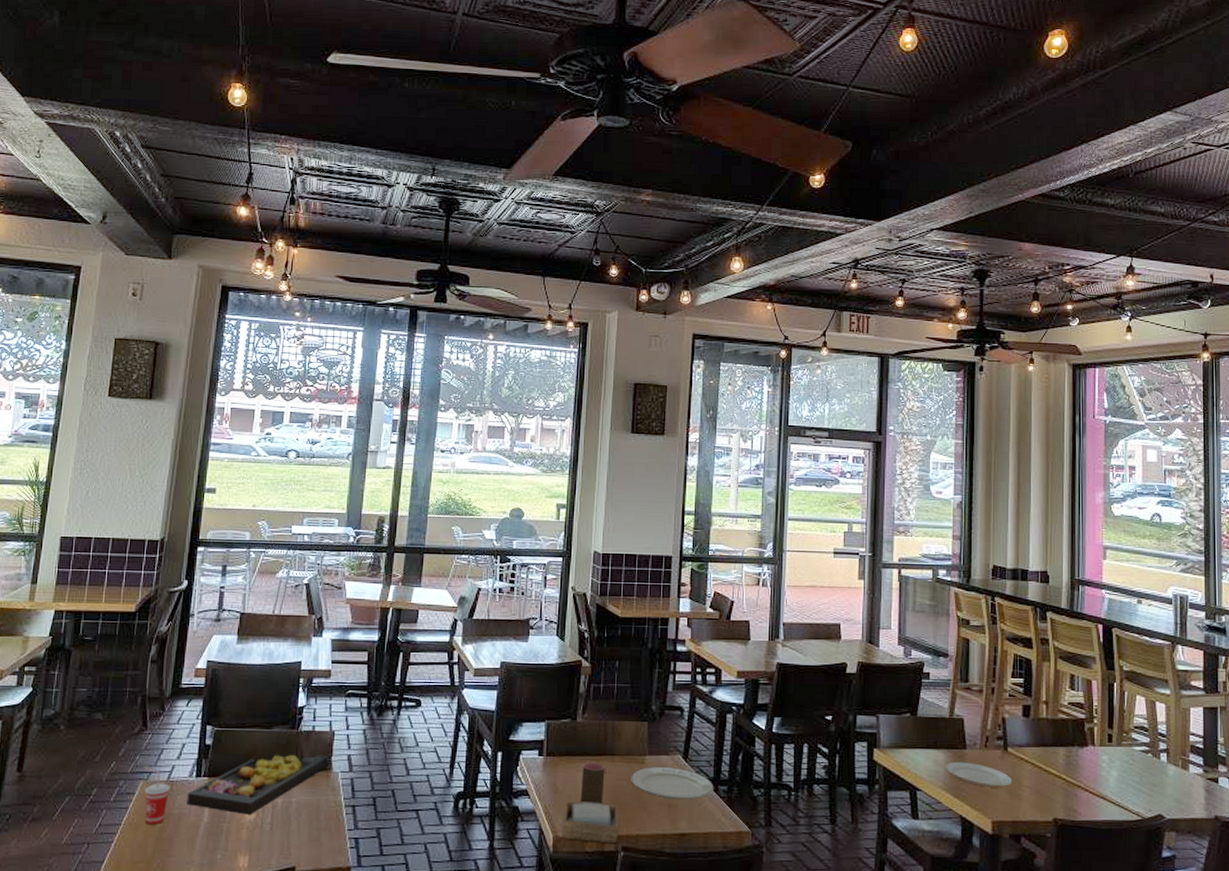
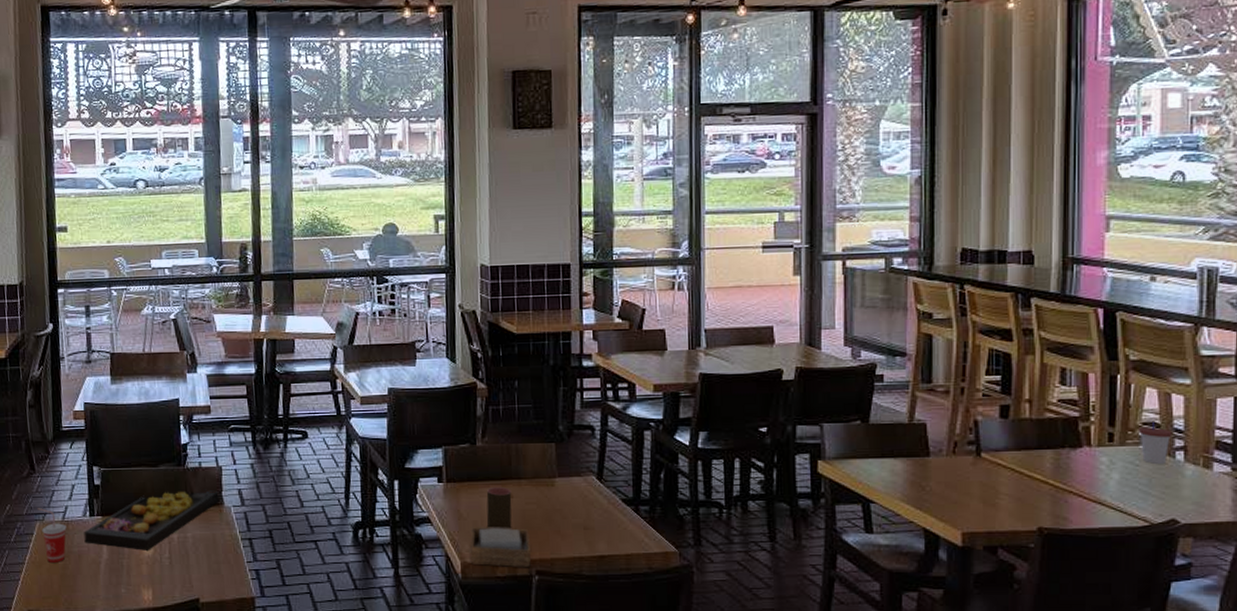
plate: present [629,766,713,800] -> none [539,488,634,522]
plate: present [946,761,1013,788] -> none [905,470,987,497]
cup: none [1132,725,1157,765] -> present [1139,421,1172,465]

